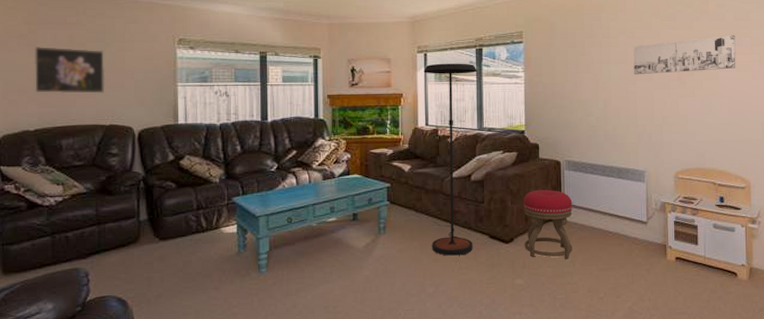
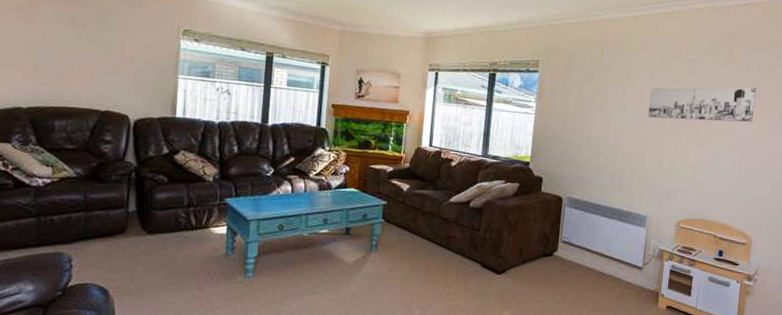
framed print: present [34,47,105,94] -> none [30,21,105,78]
floor lamp: present [423,63,477,256] -> none [422,84,488,281]
stool: present [524,189,573,259] -> none [516,223,570,296]

